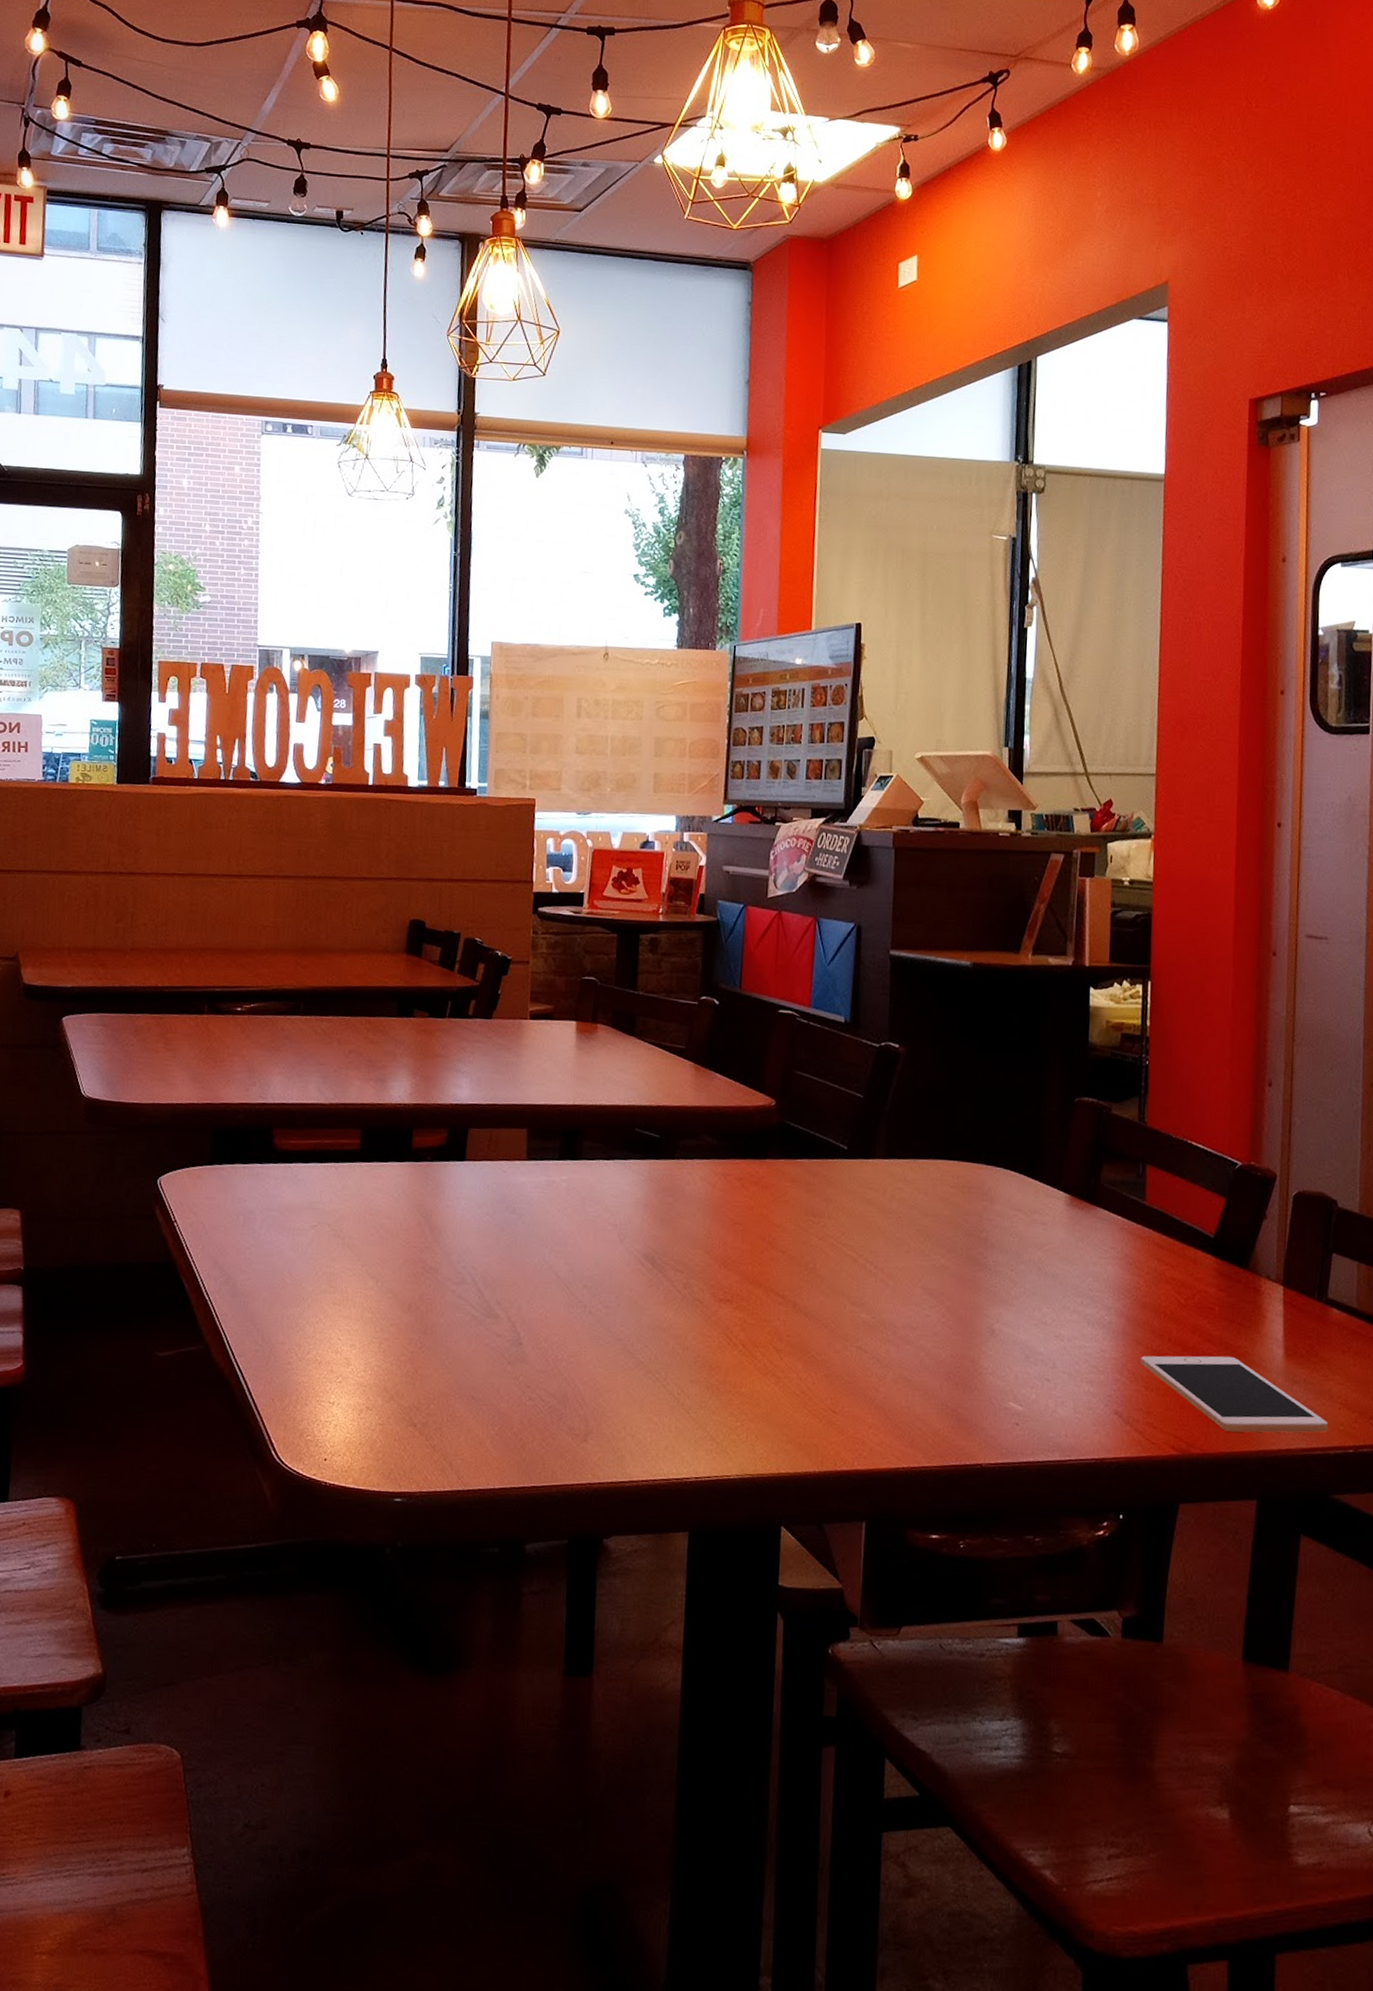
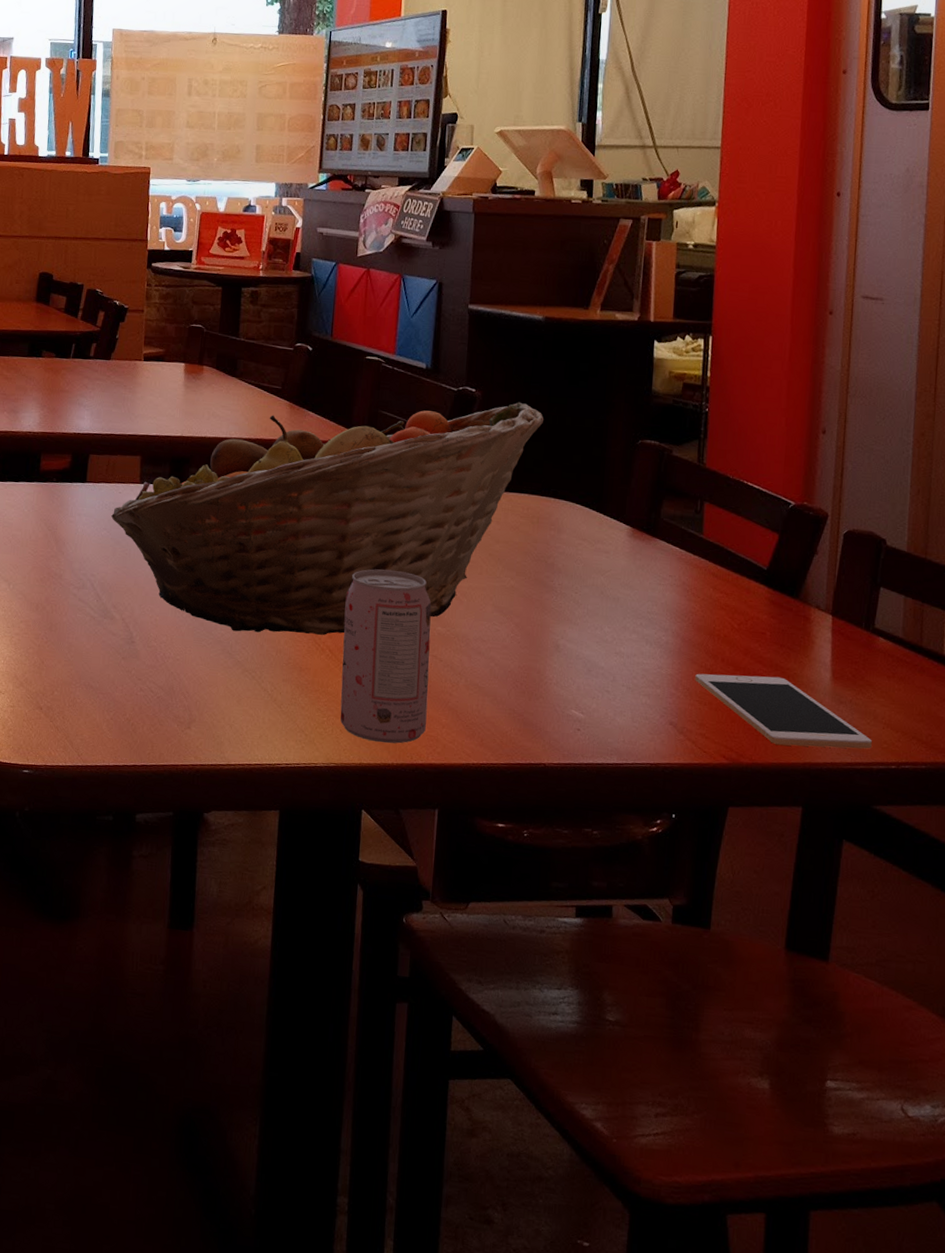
fruit basket: none [494,1058,974,1328] -> present [111,402,544,635]
beverage can: none [755,1250,855,1449] -> present [340,569,432,744]

